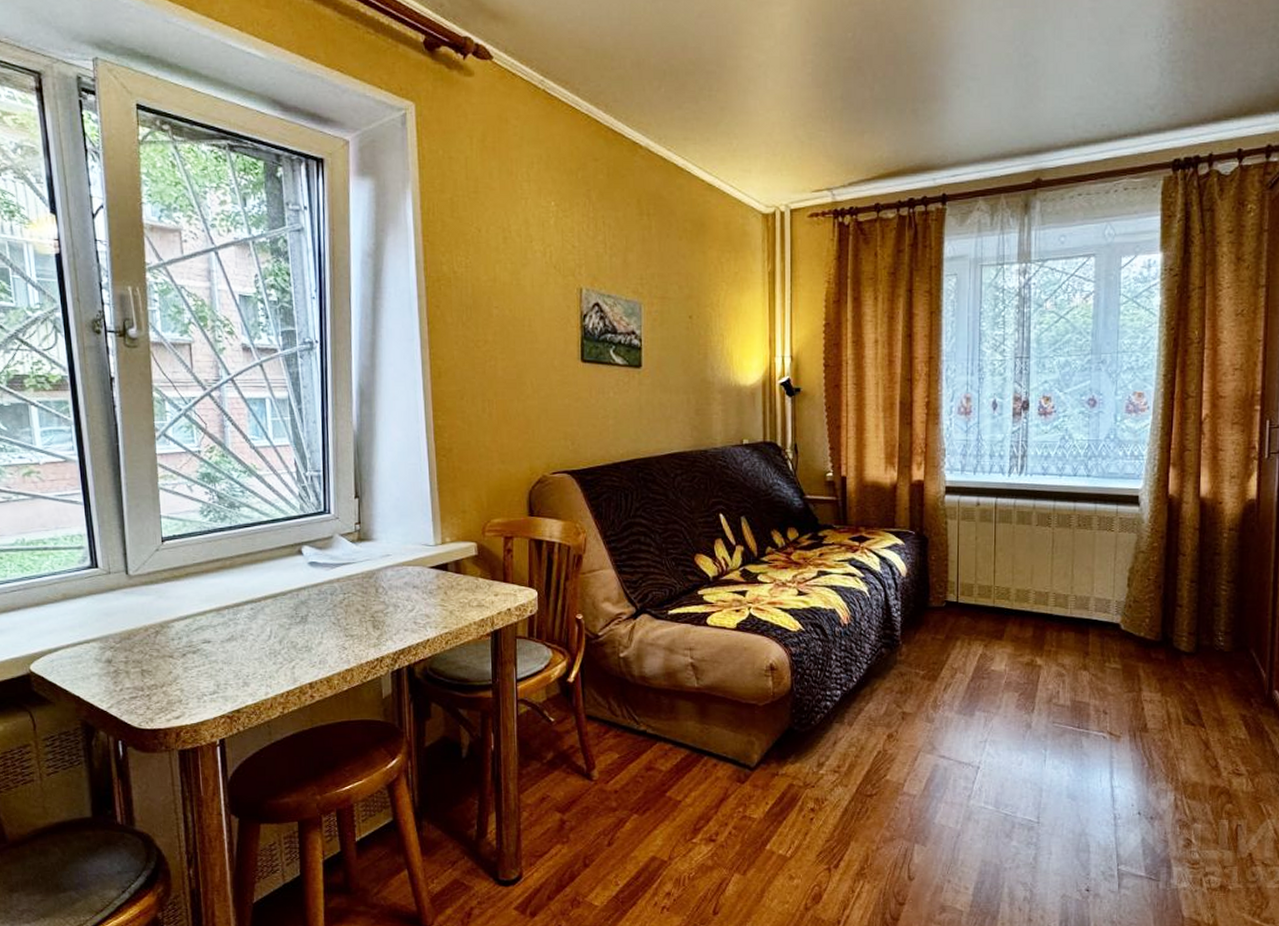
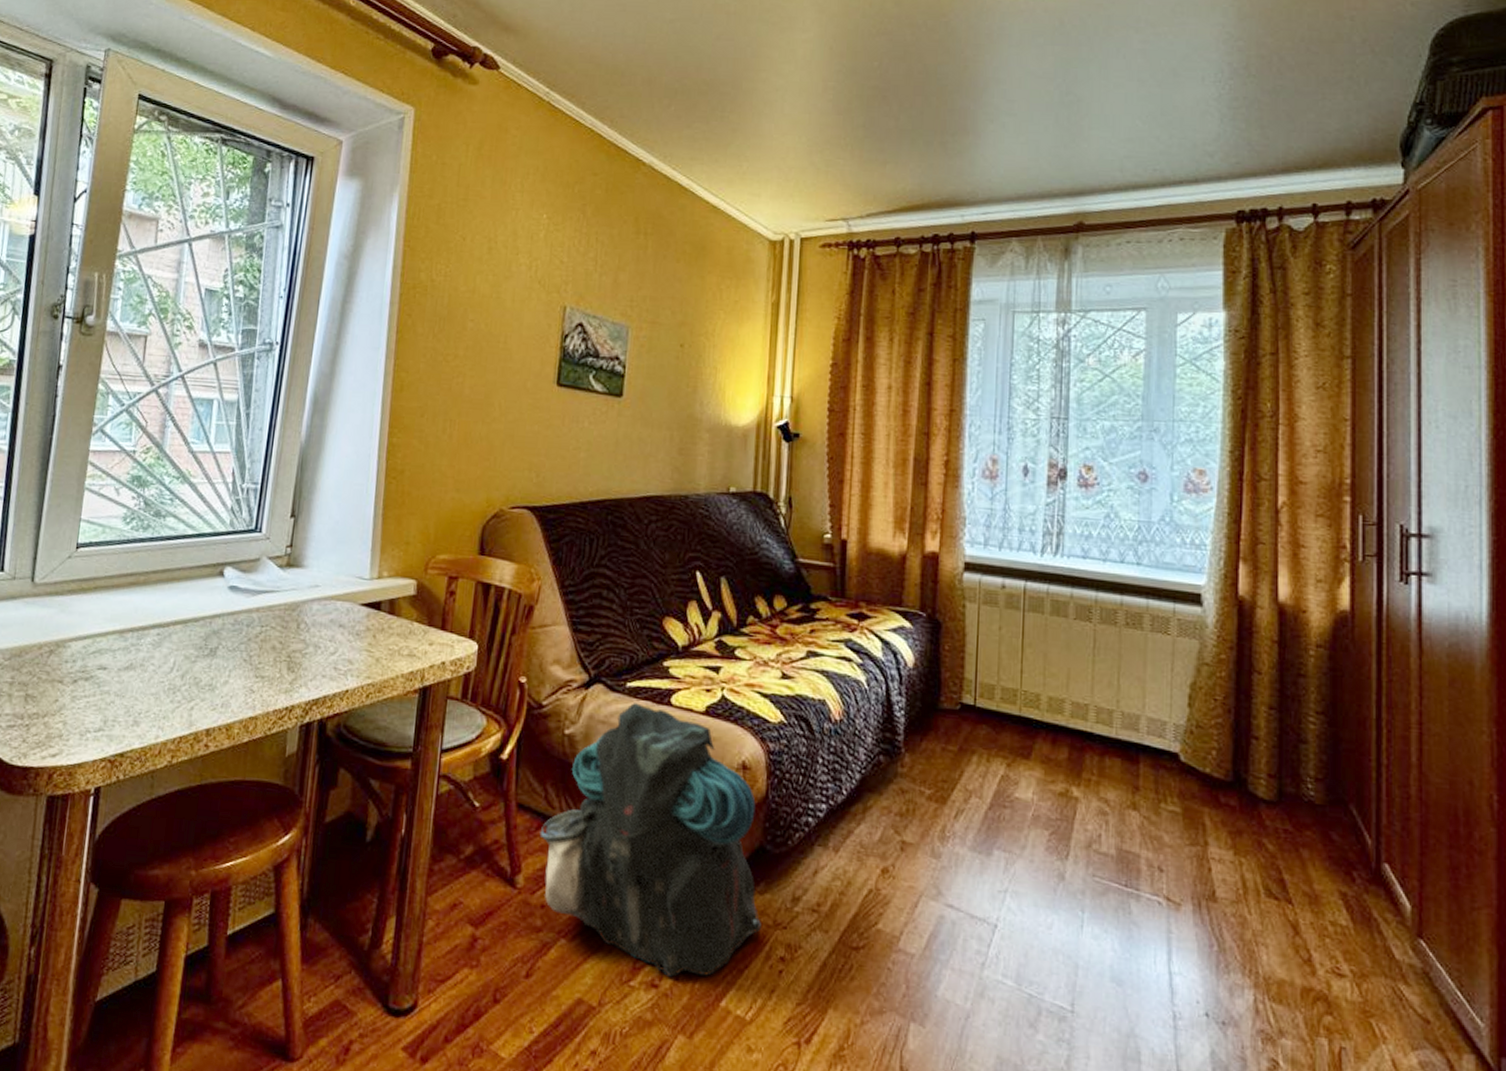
backpack: none [607,626,794,832] -> present [539,703,761,977]

